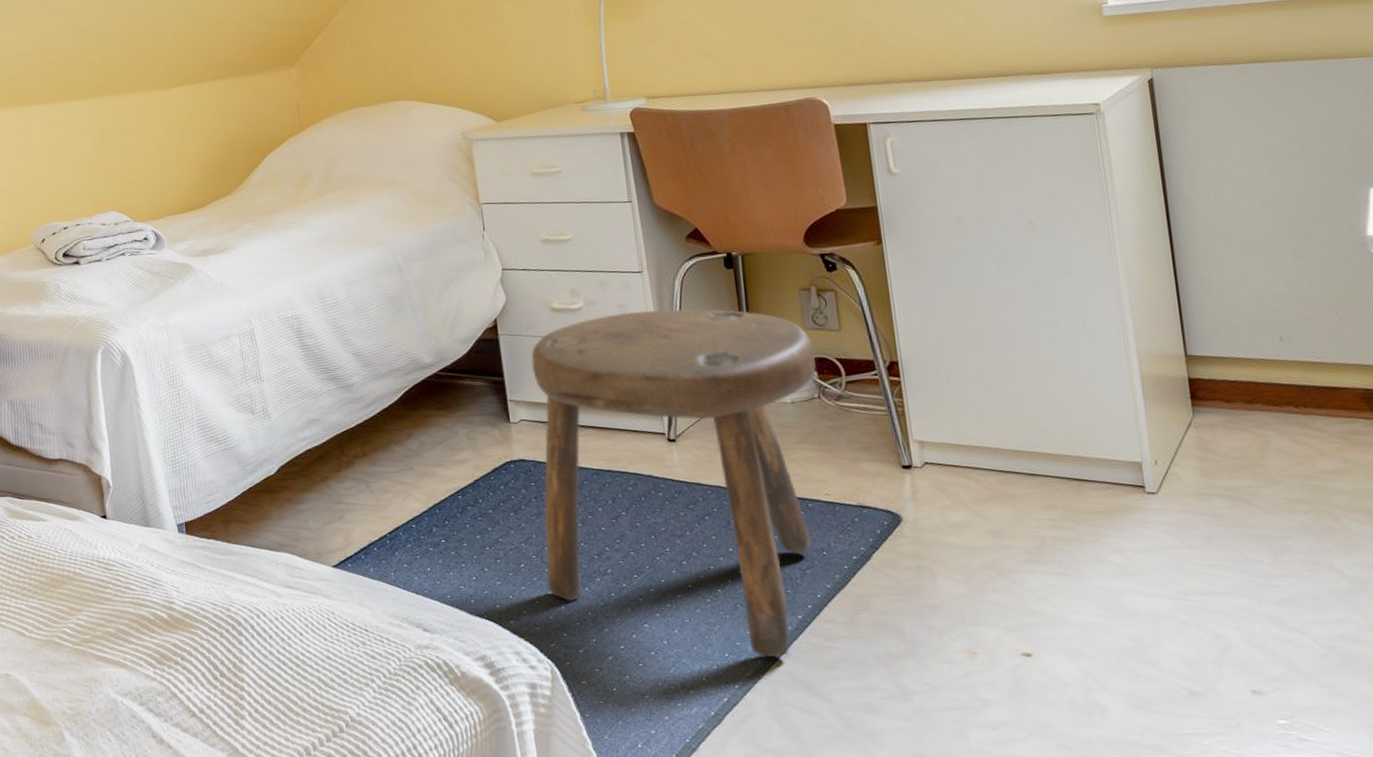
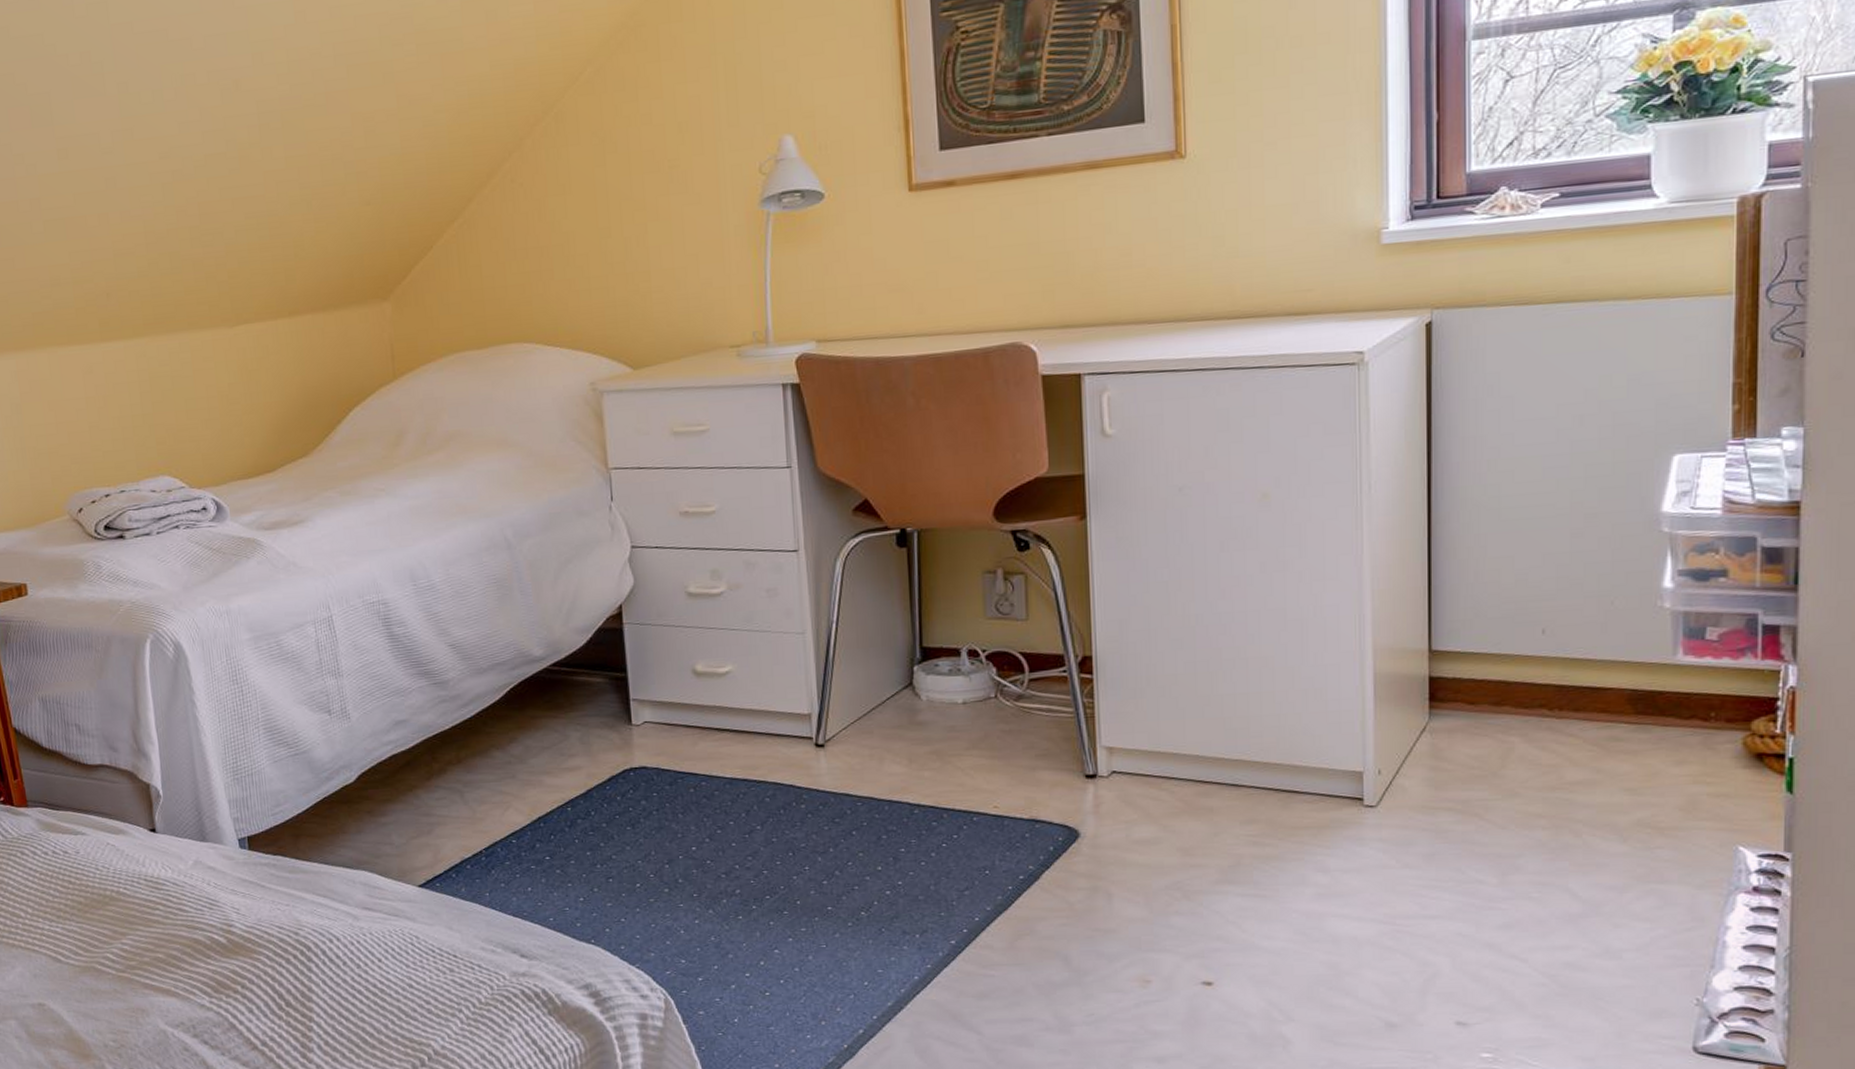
stool: present [531,308,816,658] -> none [660,594,995,986]

